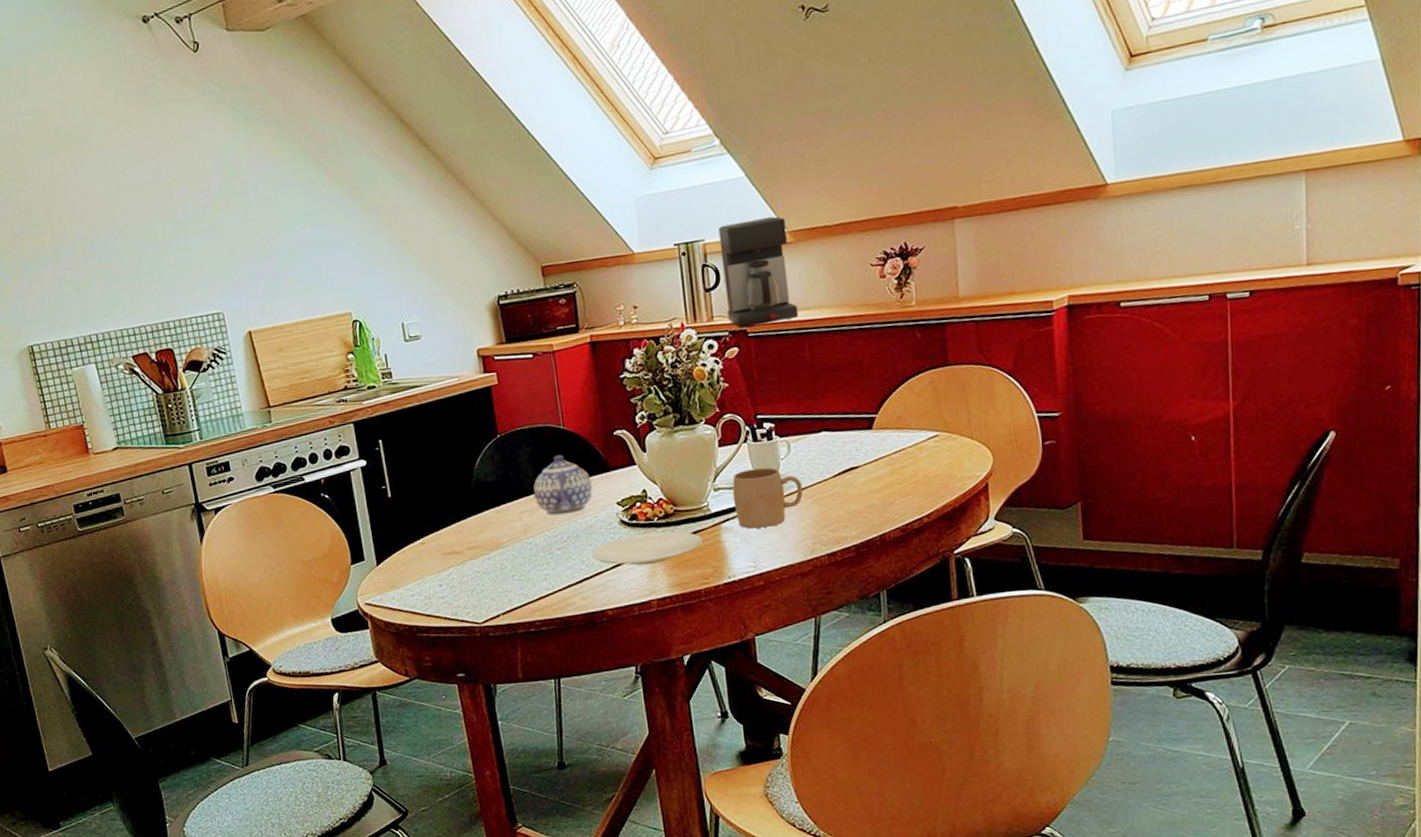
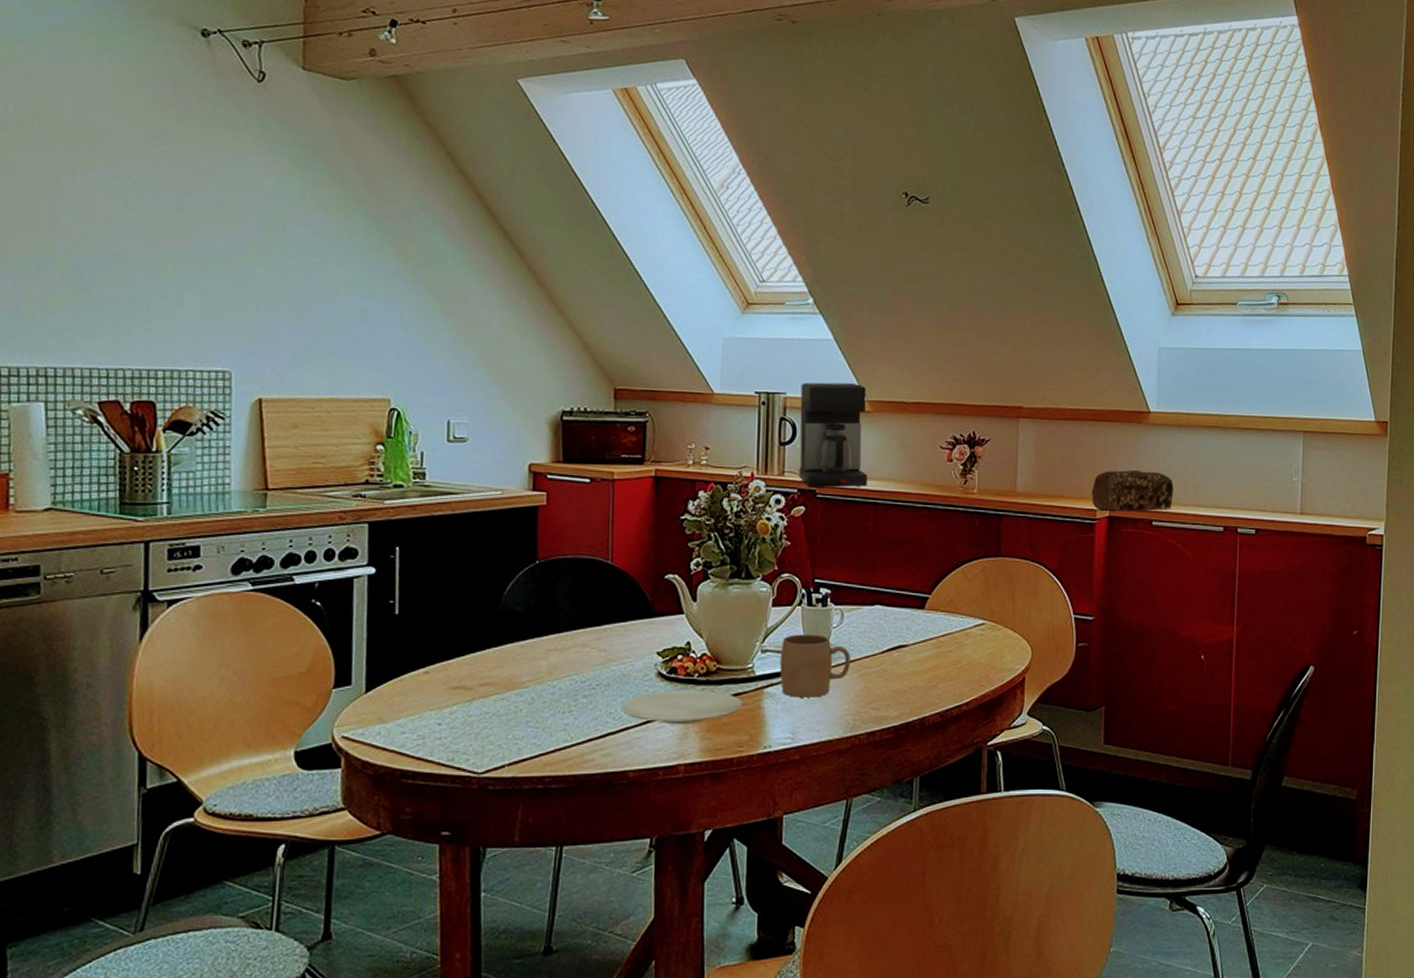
teapot: present [533,454,593,517] -> none [566,592,634,660]
bread loaf: none [1045,248,1144,301] -> present [1092,470,1174,512]

